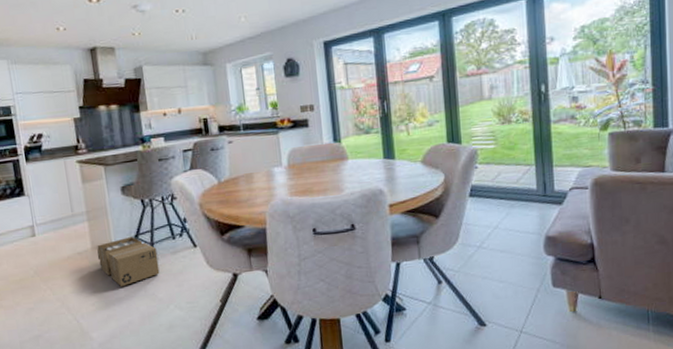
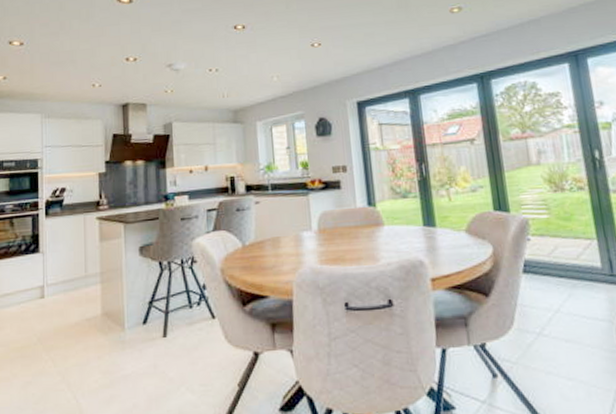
cardboard box: present [97,236,160,287] -> none [106,302,173,362]

